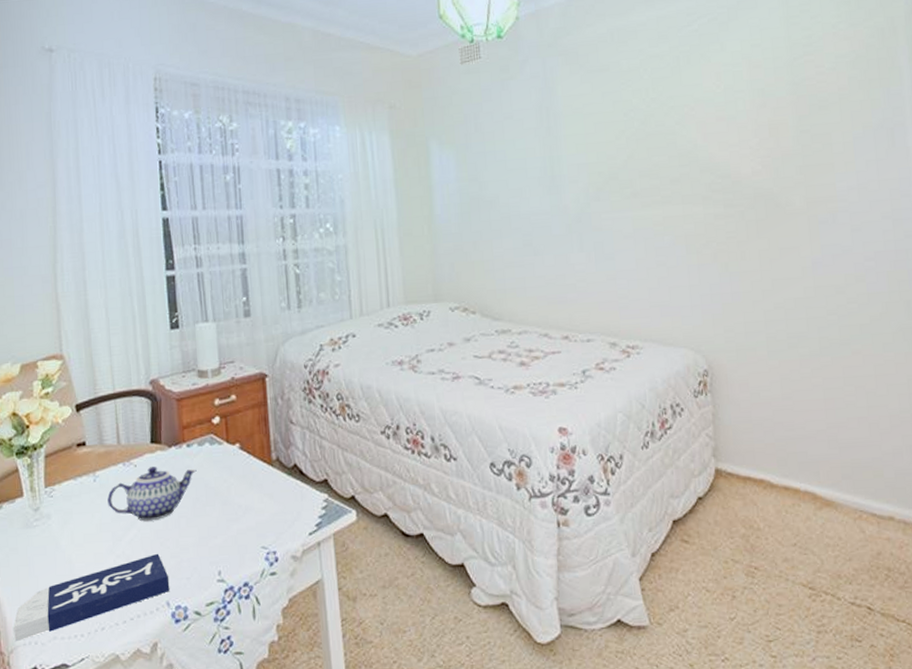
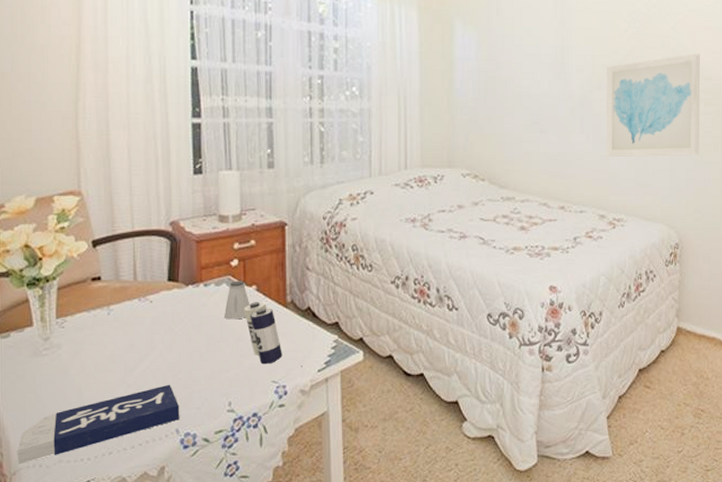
teapot: present [107,467,197,522] -> none [121,303,213,354]
saltshaker: none [209,439,234,482] -> present [224,281,249,320]
candle: none [228,460,293,531] -> present [243,301,302,367]
wall art: none [604,148,723,277] -> present [606,53,700,157]

